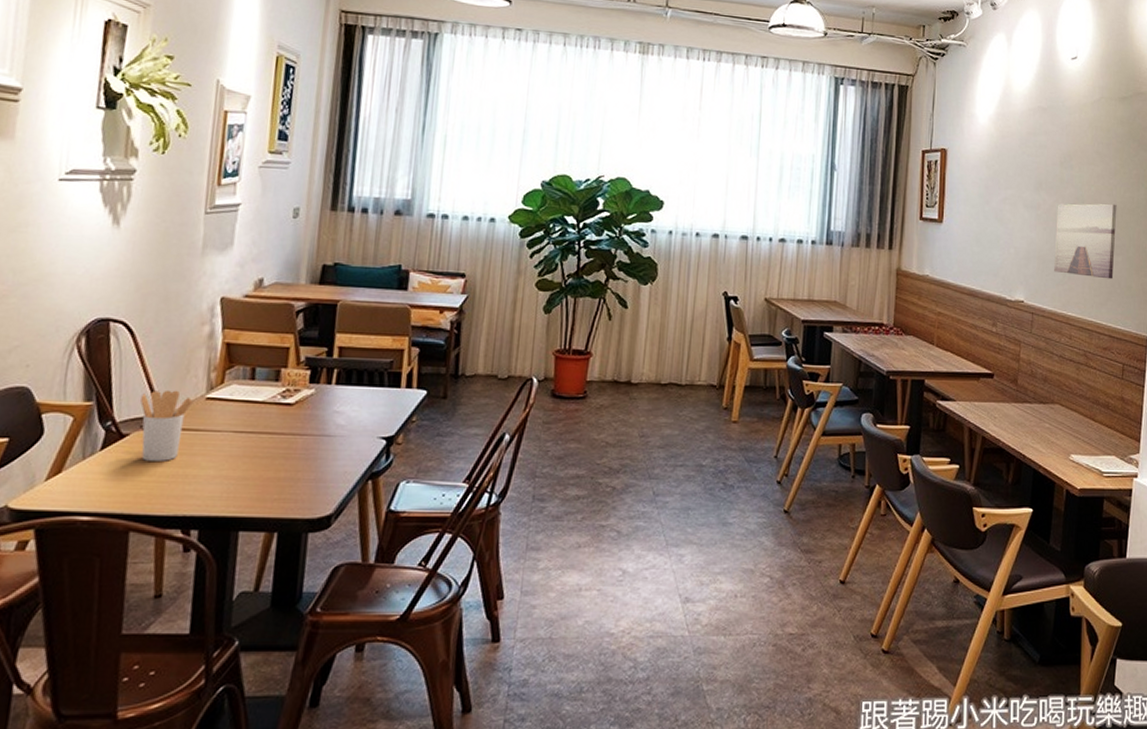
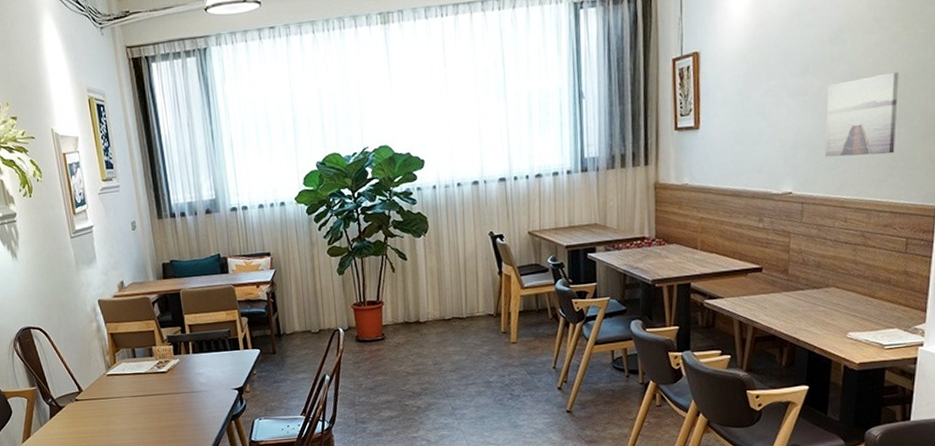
utensil holder: present [140,389,194,461] -> none [65,372,100,423]

